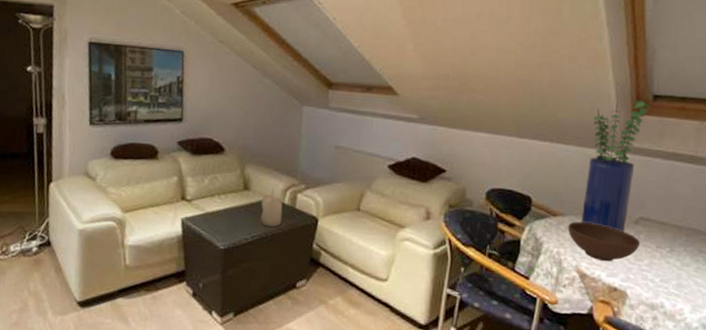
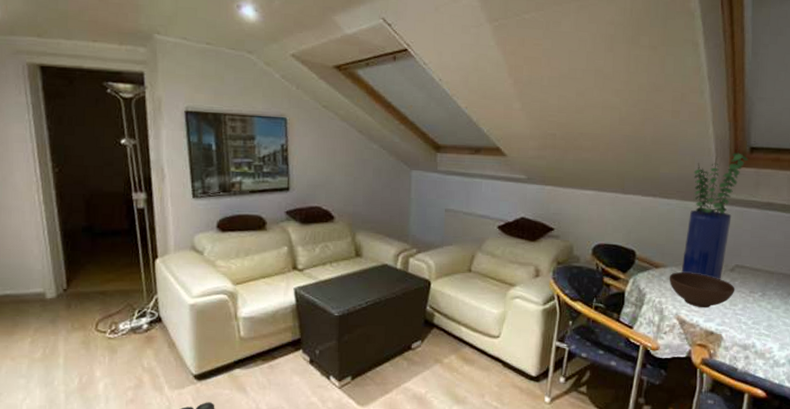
candle: present [261,186,283,227] -> none [373,252,395,292]

